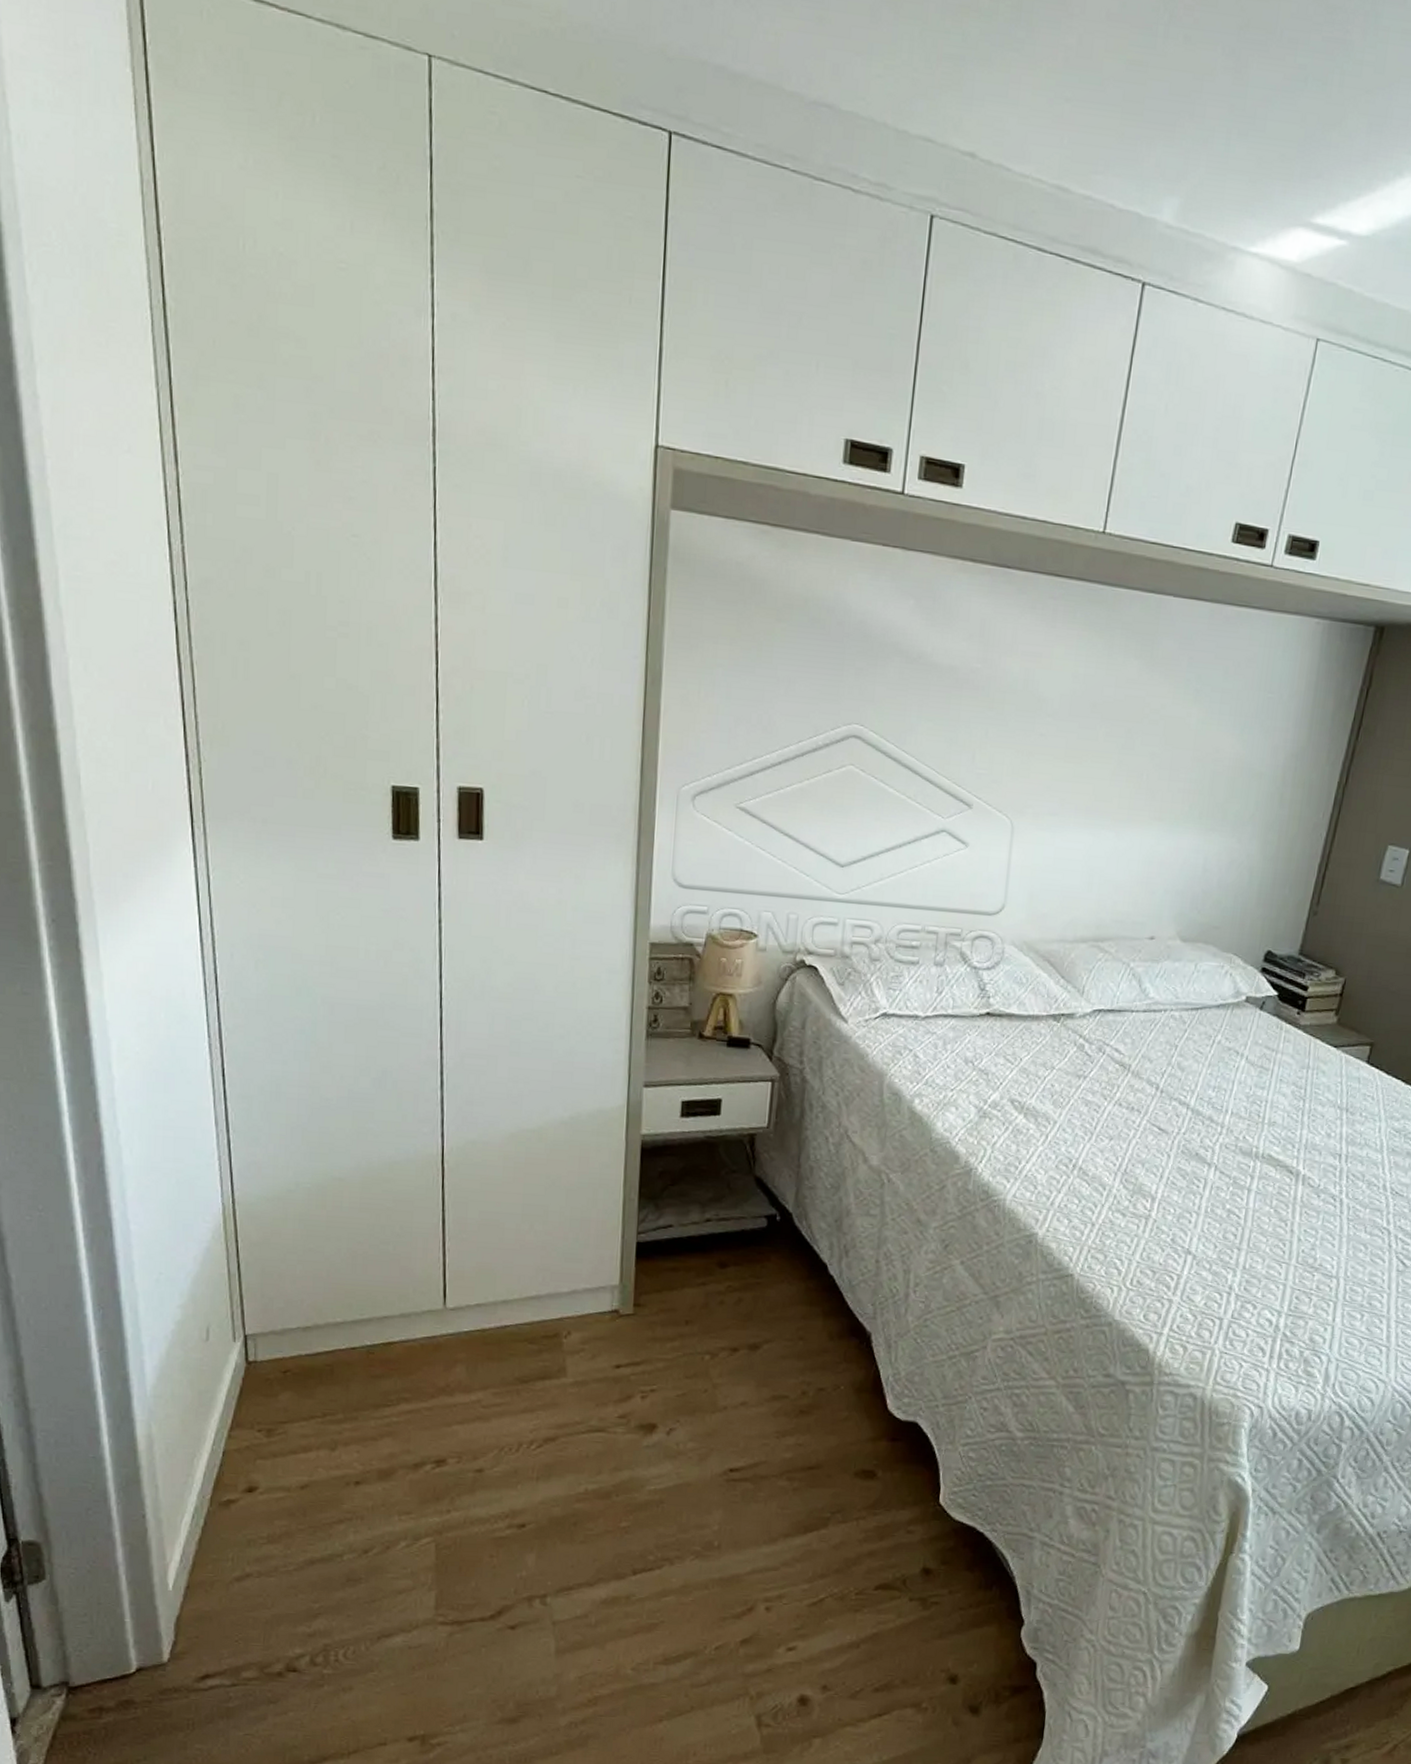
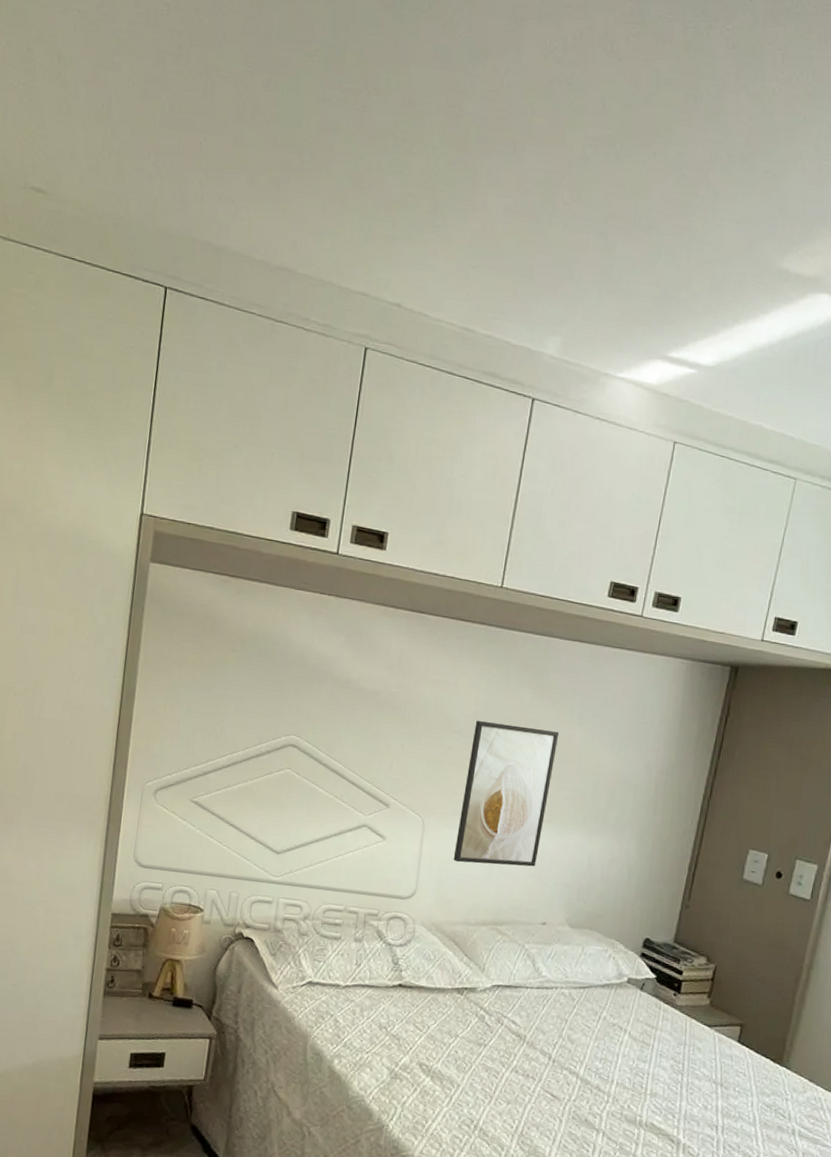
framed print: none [1047,700,1172,873] -> present [453,721,559,867]

